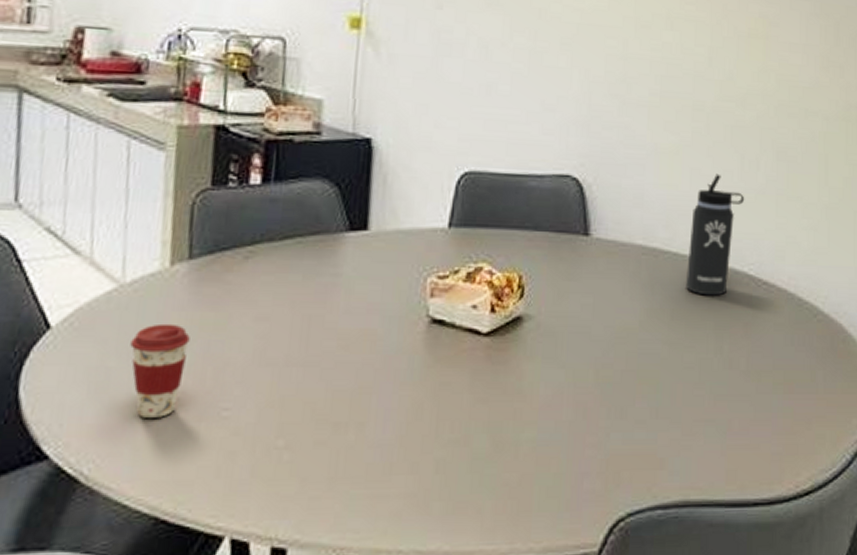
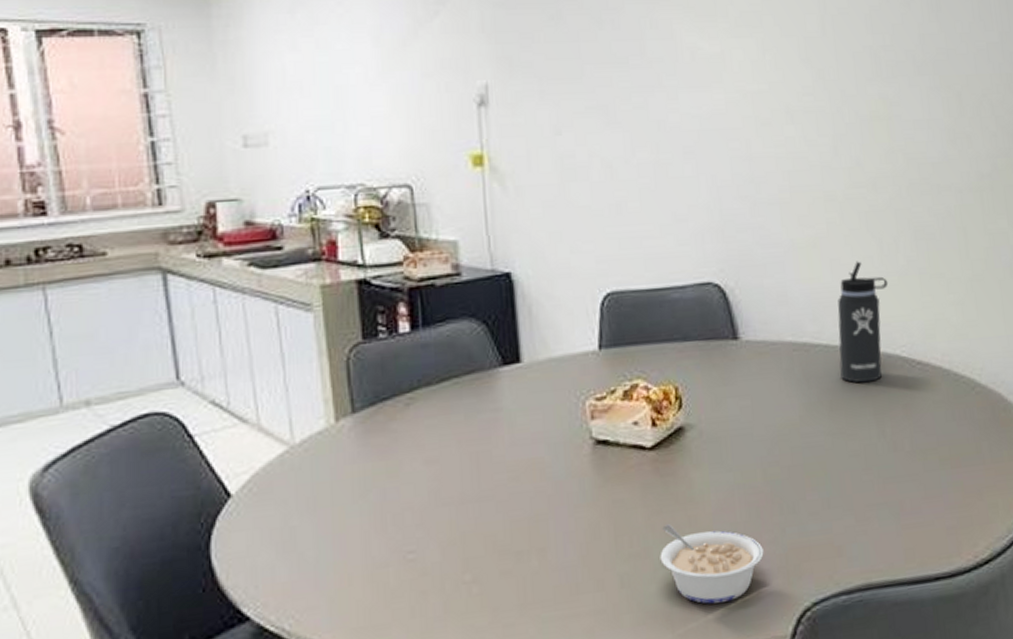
coffee cup: present [130,323,190,418] -> none [309,477,366,570]
legume: none [479,414,585,501] -> present [660,524,764,604]

